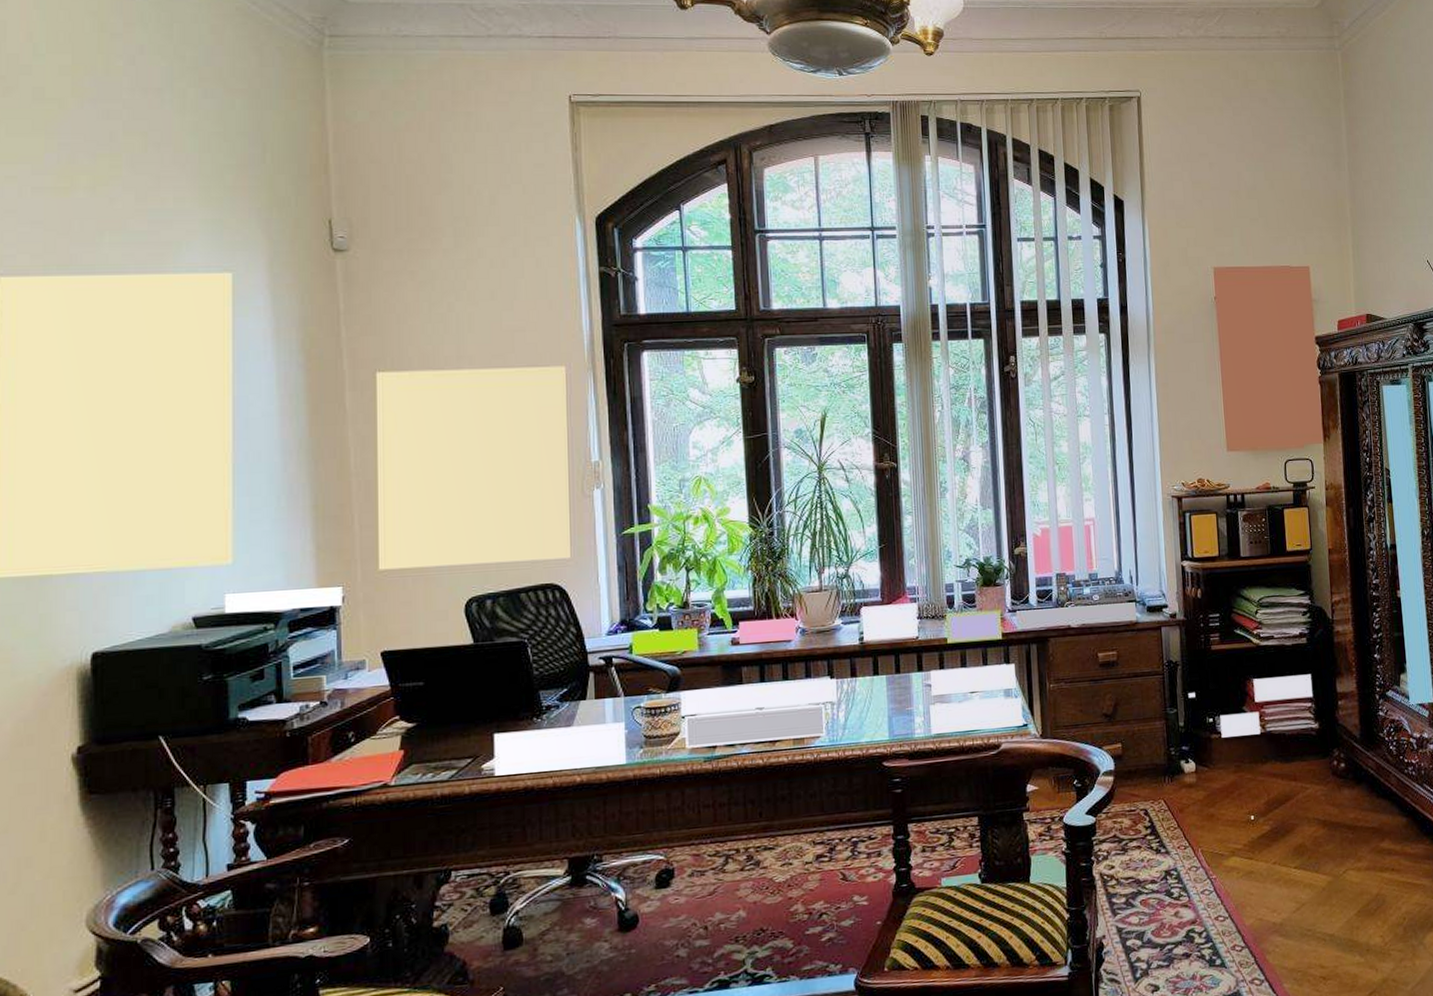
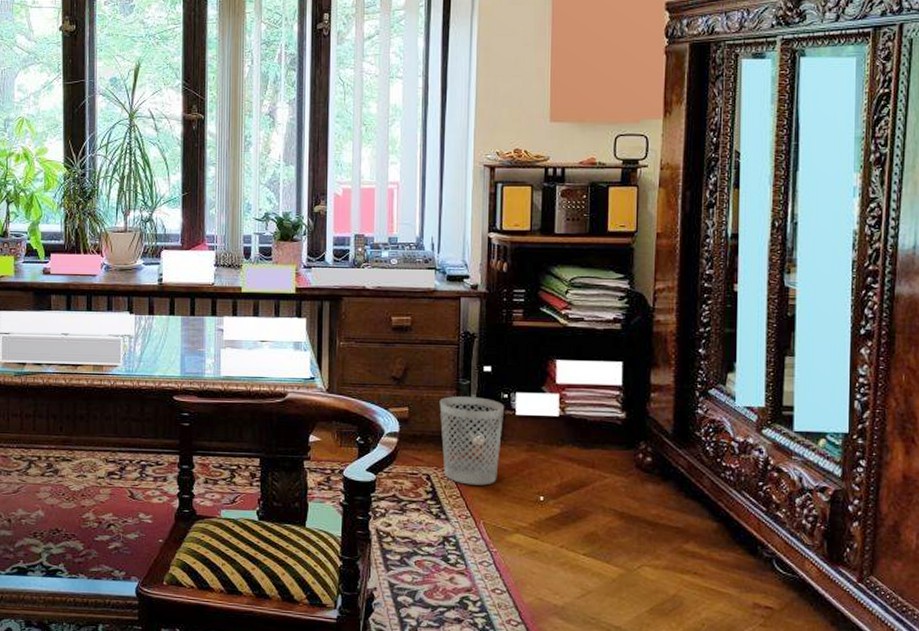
wastebasket: none [1150,724,1211,814] -> present [439,396,505,485]

